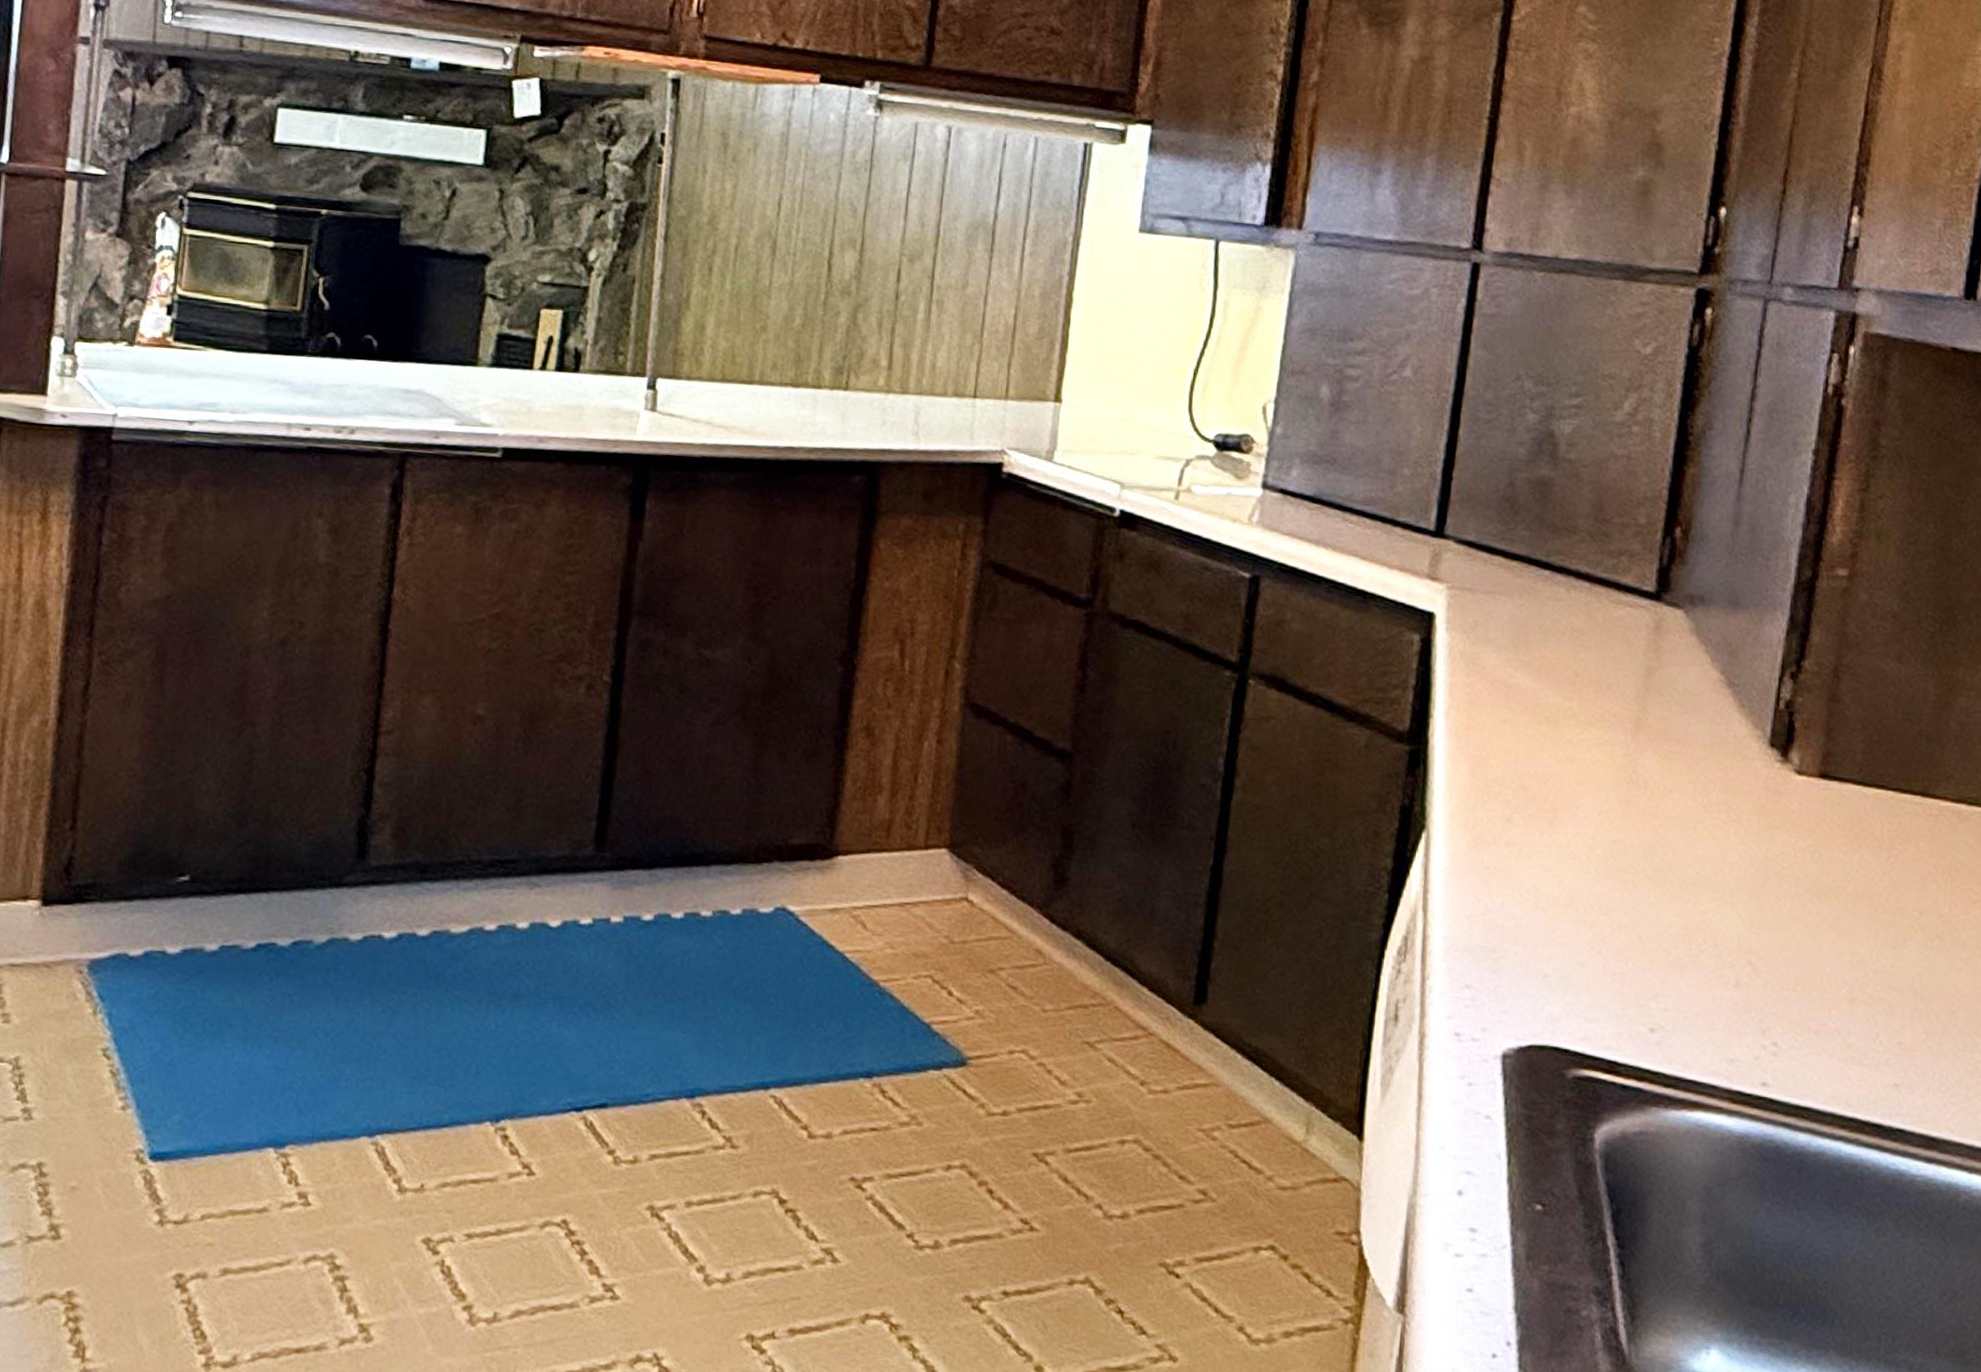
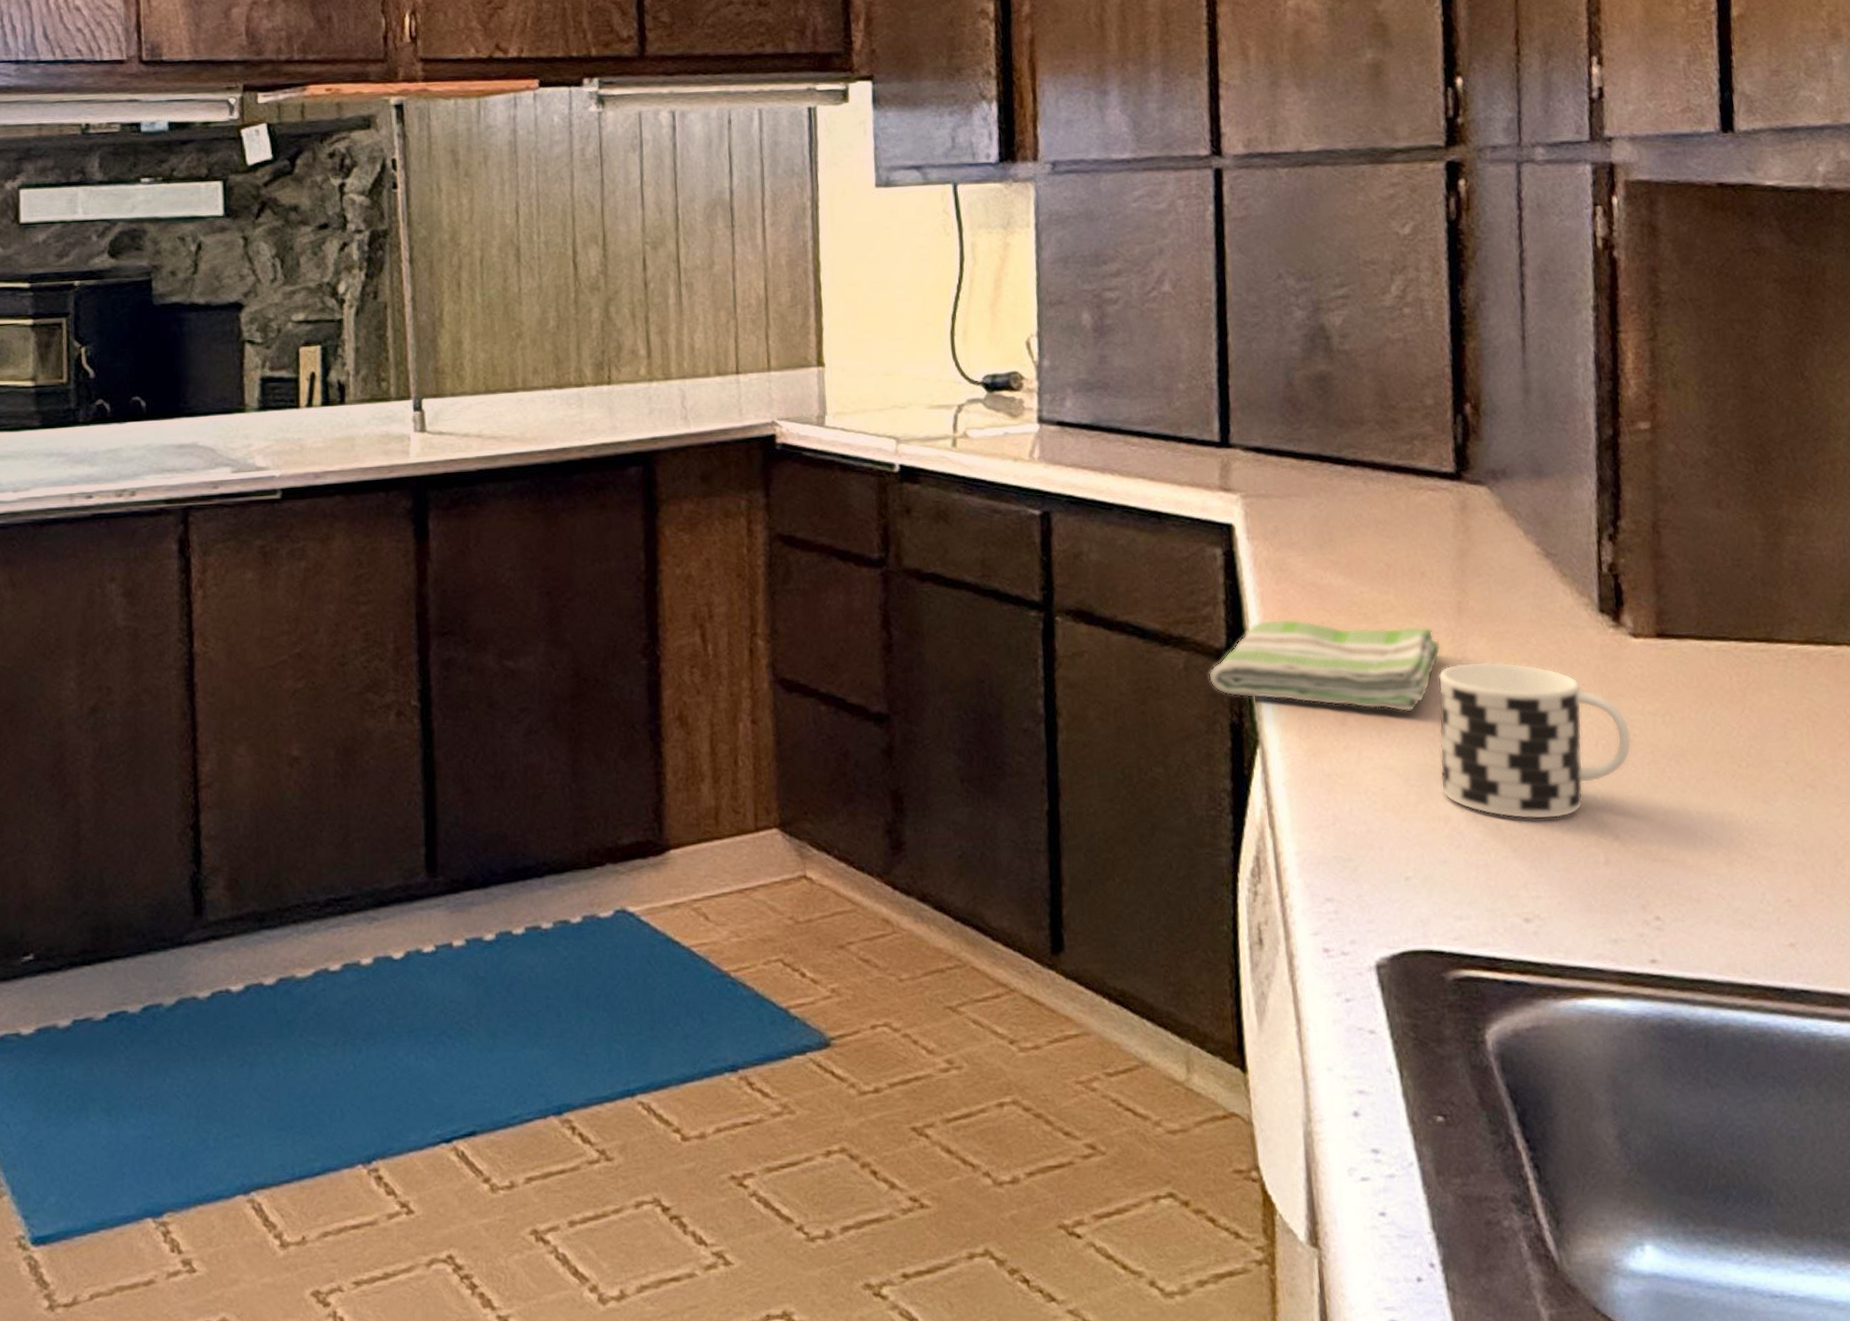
dish towel: none [1387,710,1613,817] -> present [1208,619,1440,712]
cup: none [1591,776,1780,938] -> present [1438,661,1632,820]

